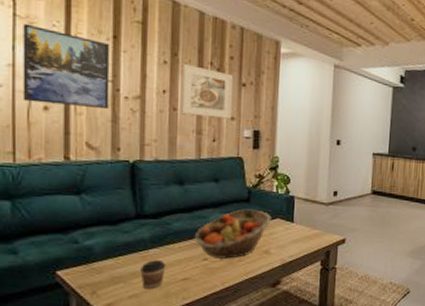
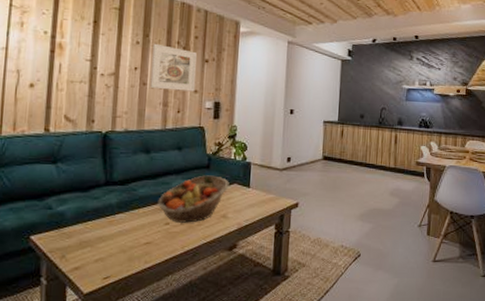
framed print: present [22,23,110,108] -> none [12,12,91,85]
coffee cup: present [140,260,166,289] -> none [106,225,131,253]

